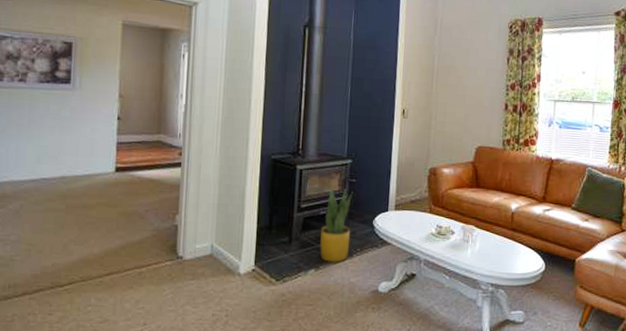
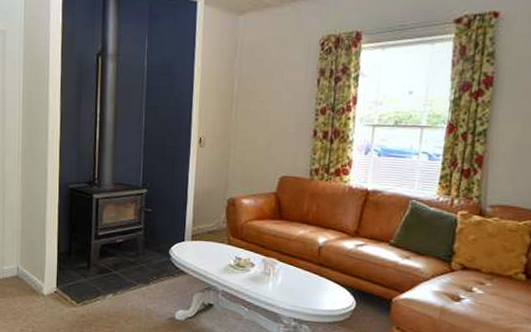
planter: present [319,186,354,263] -> none [116,215,149,289]

